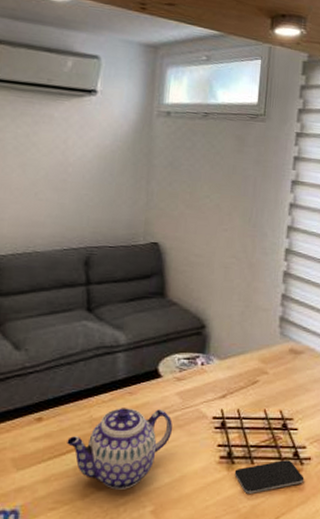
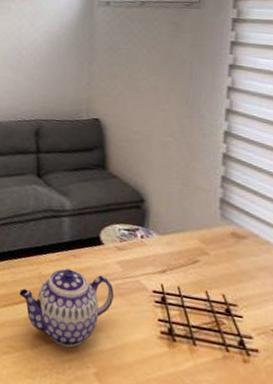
smartphone: present [234,460,305,494] -> none [176,346,252,377]

